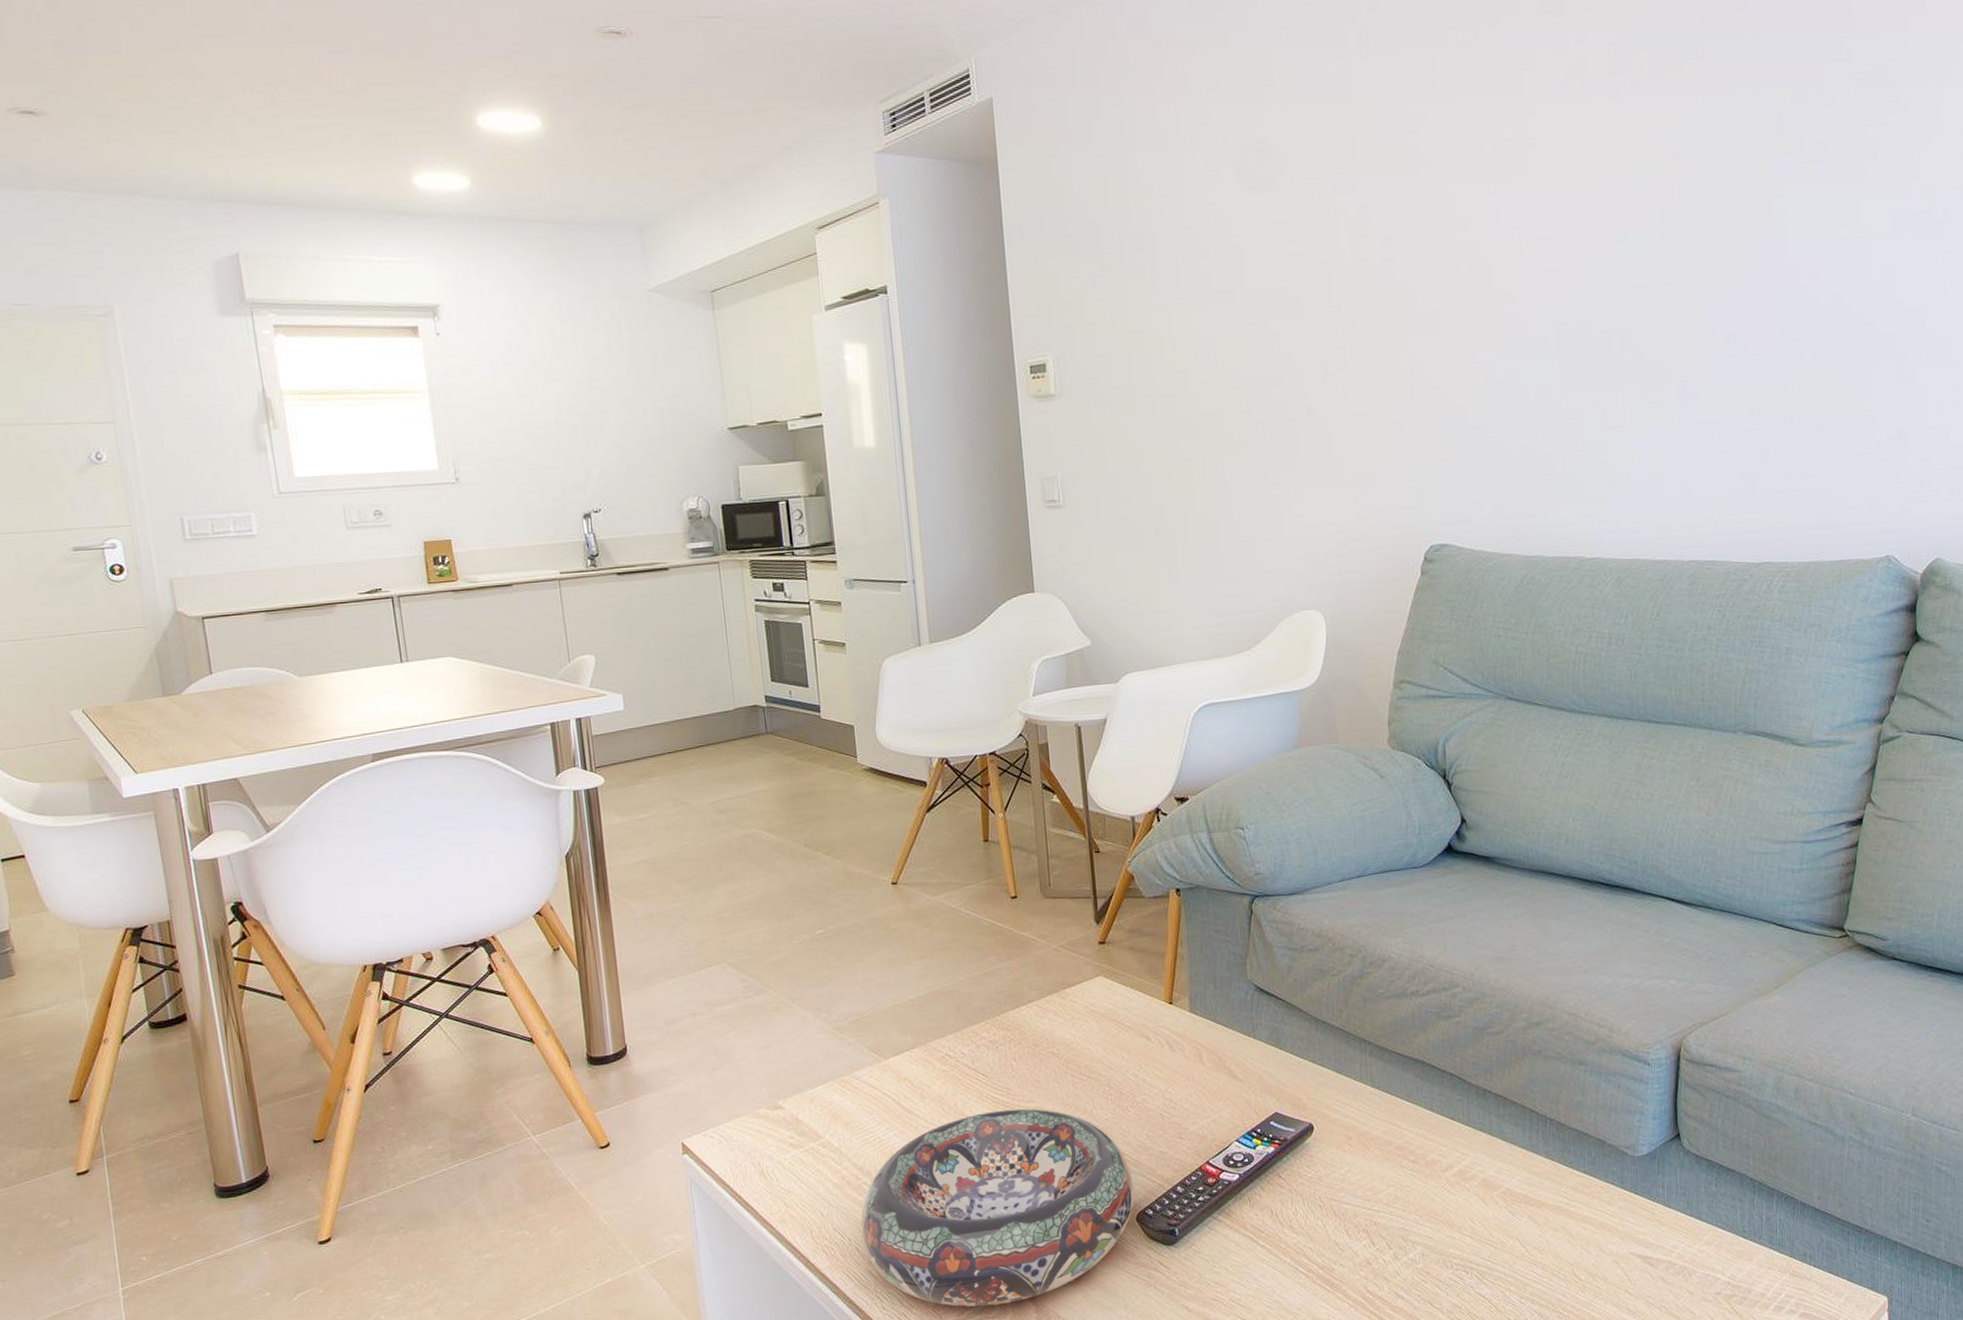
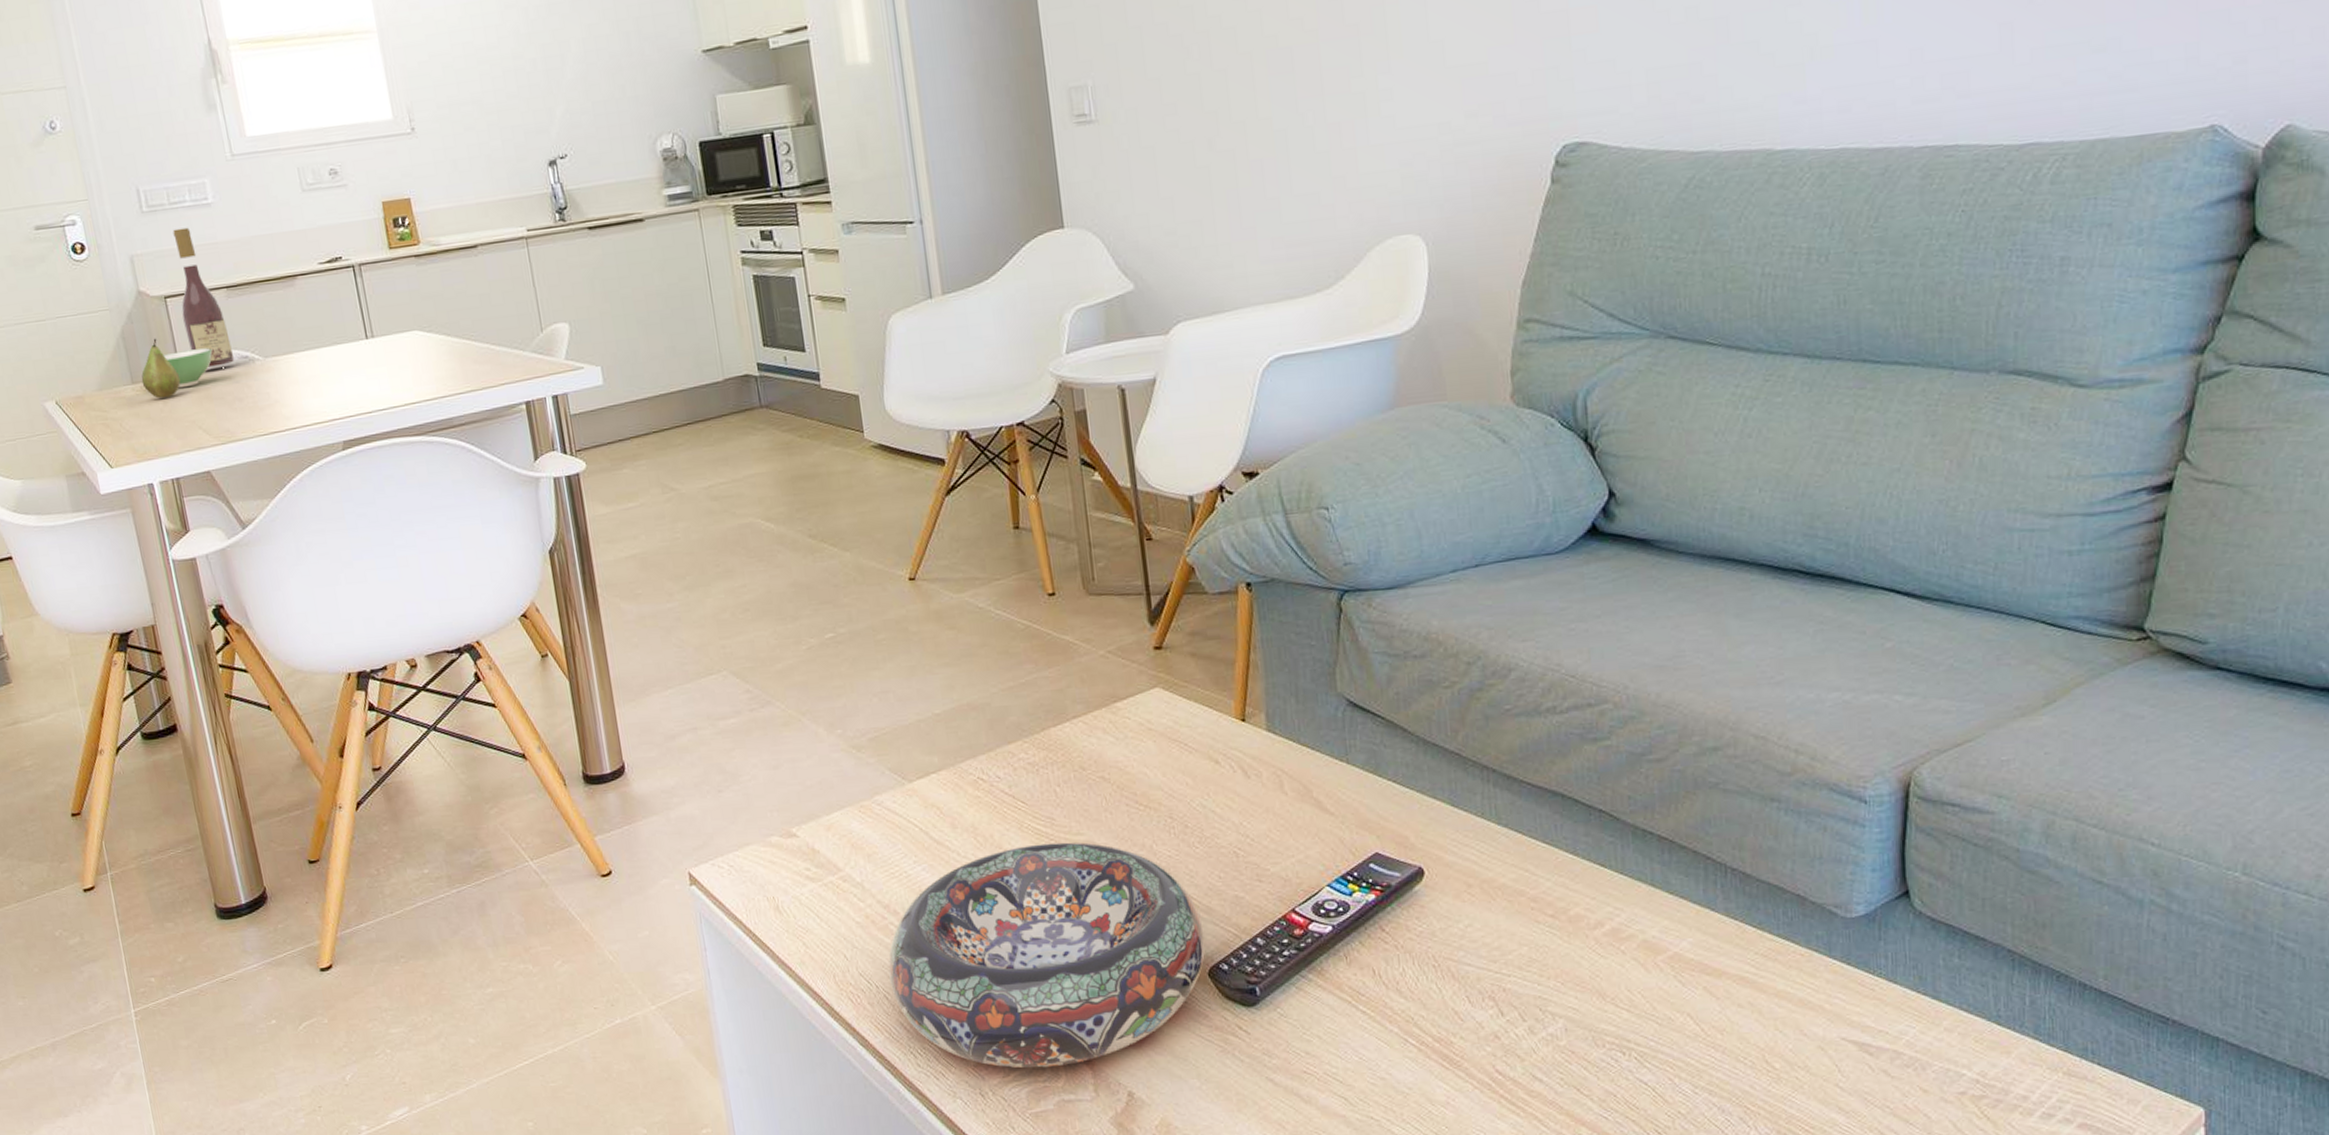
fruit: none [173,654,214,710] -> present [141,338,181,399]
bowl: none [198,665,248,702] -> present [164,348,213,389]
wine bottle: none [215,555,269,683] -> present [173,227,234,367]

